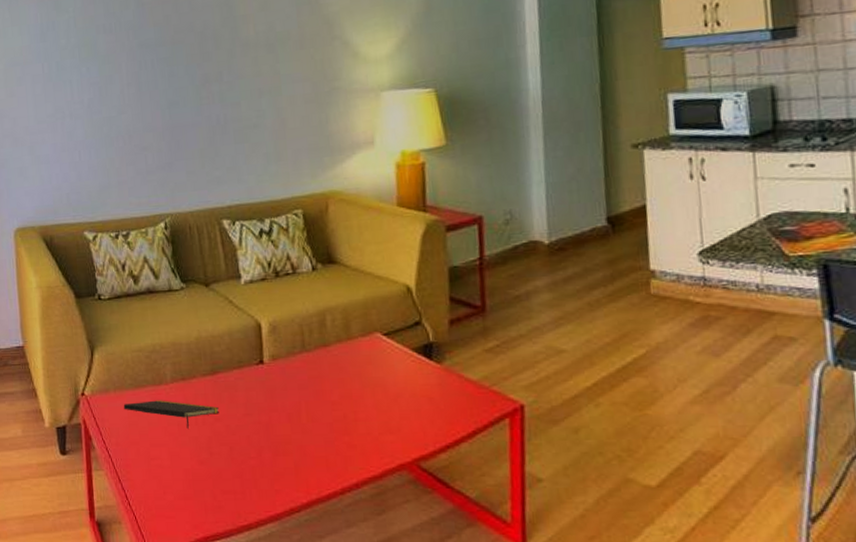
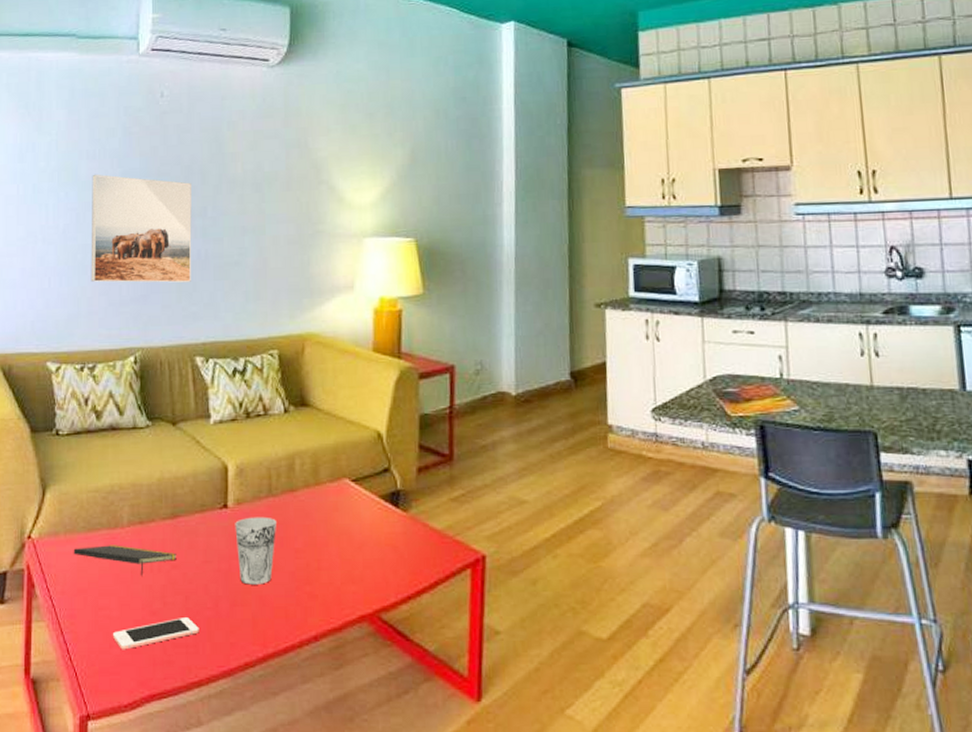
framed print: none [110,47,213,153] -> present [91,174,192,283]
cell phone: none [166,466,245,496] -> present [113,618,199,650]
cup: none [272,371,312,436] -> present [235,516,276,585]

